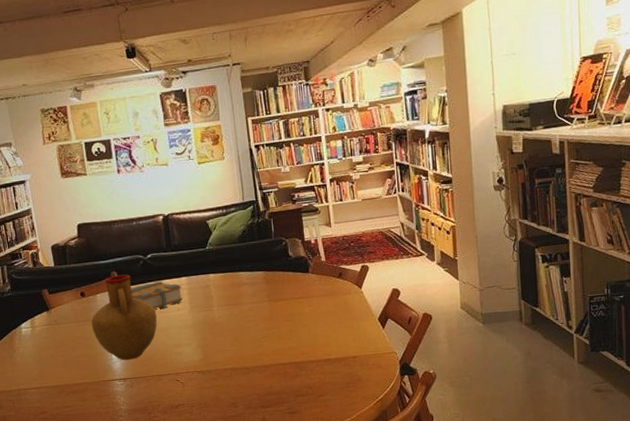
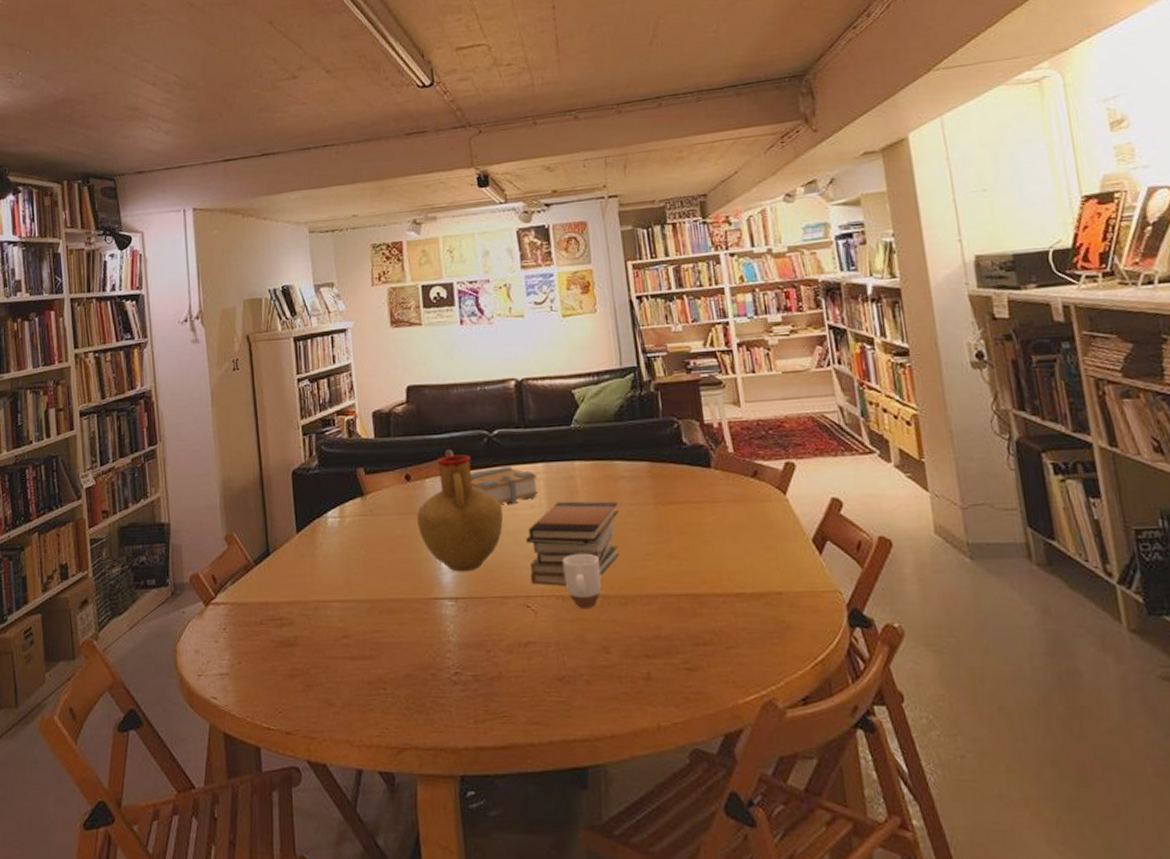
book stack: none [175,302,243,365] -> present [526,501,620,586]
mug: none [202,339,231,378] -> present [563,553,602,608]

